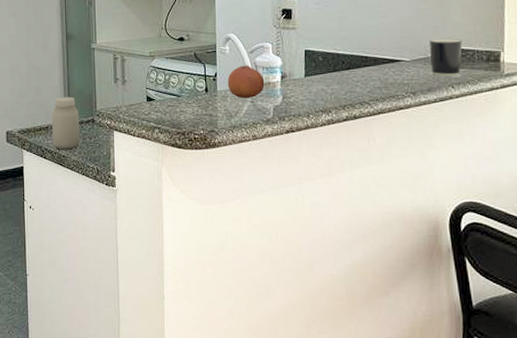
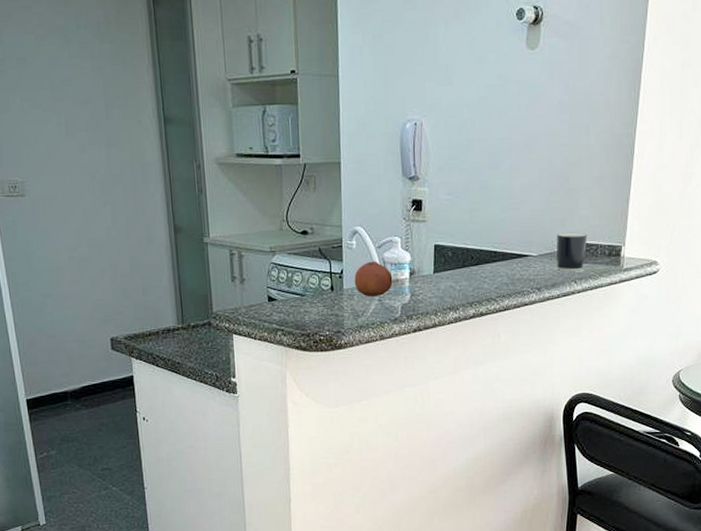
jar: present [51,97,80,150] -> none [162,298,196,357]

